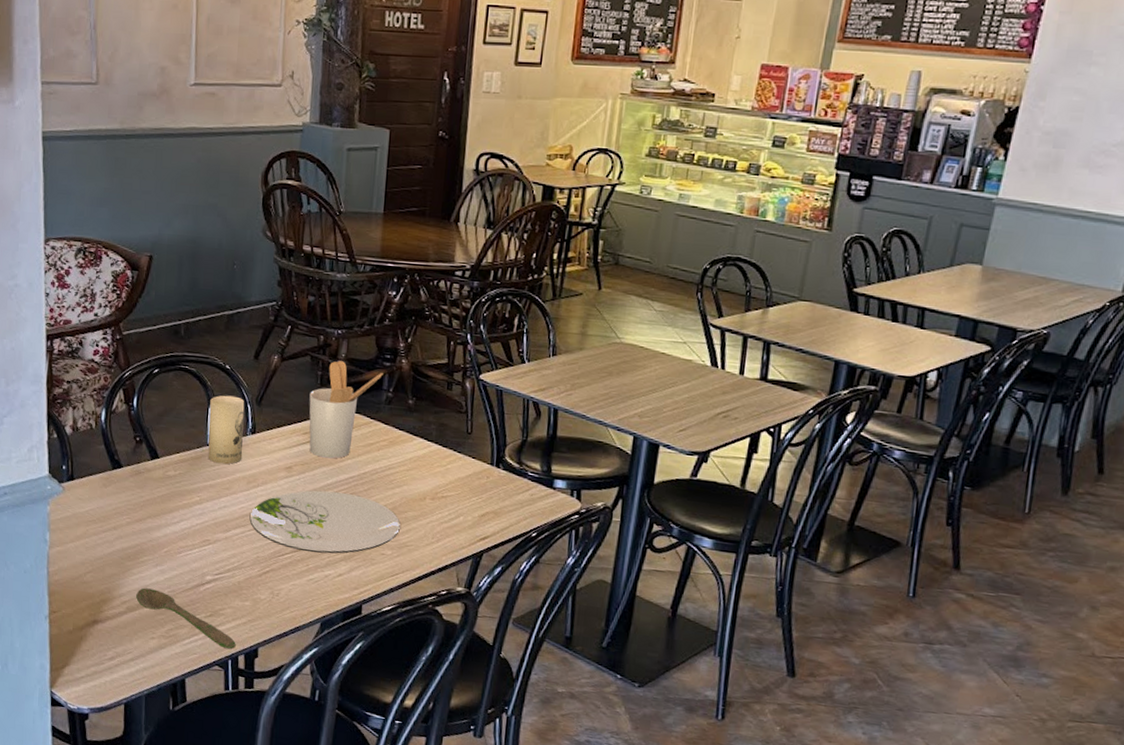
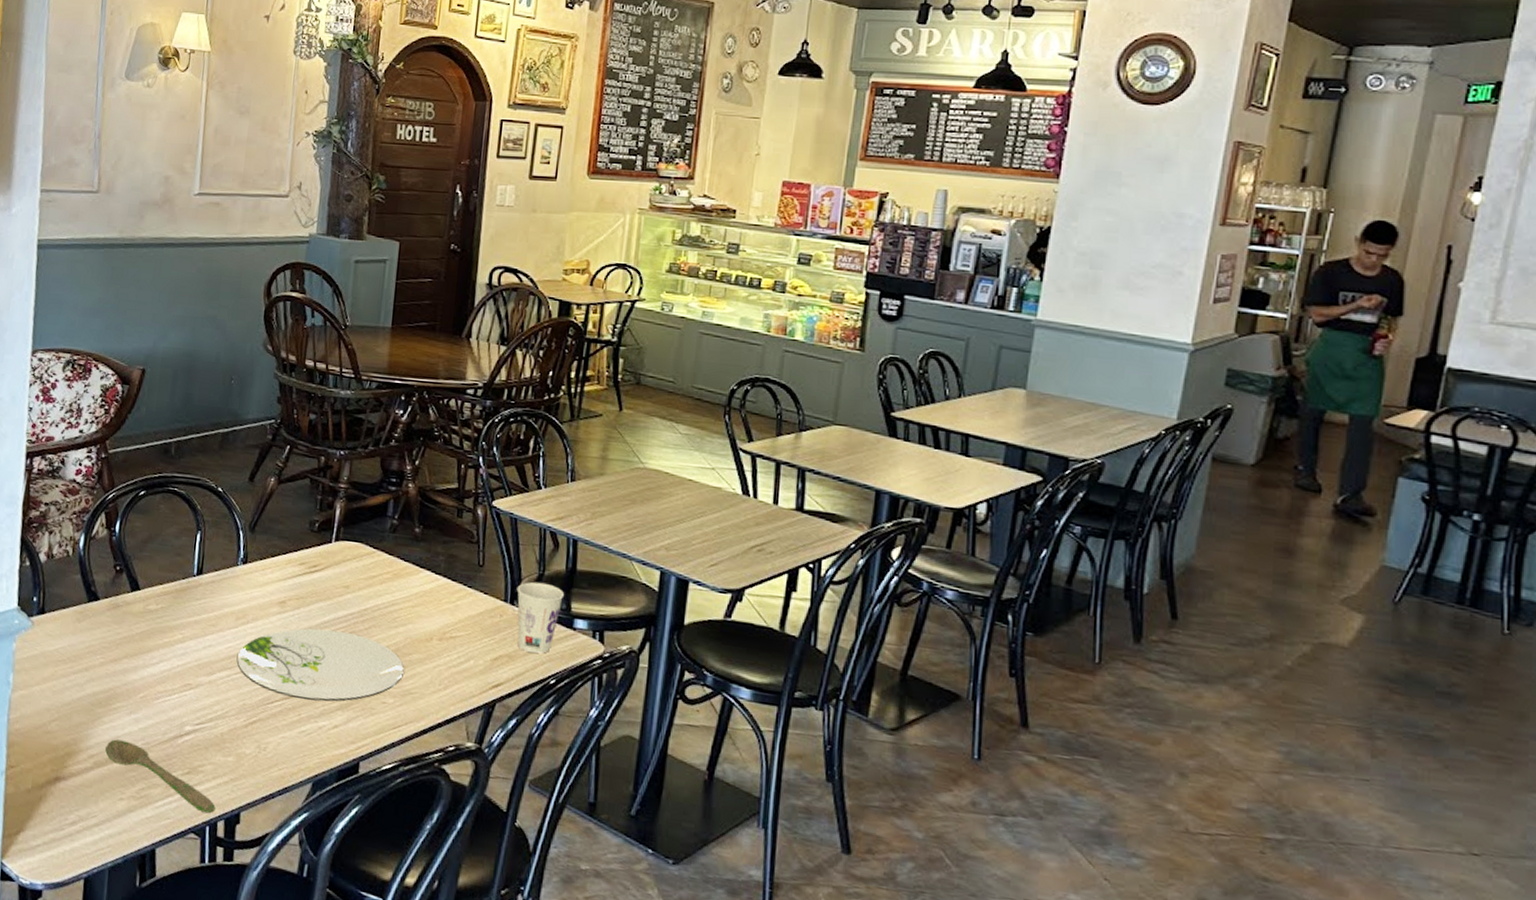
candle: present [208,395,245,465] -> none [194,520,237,598]
utensil holder: present [309,361,383,459] -> none [305,484,388,593]
cup: none [502,447,546,510] -> present [516,581,565,654]

